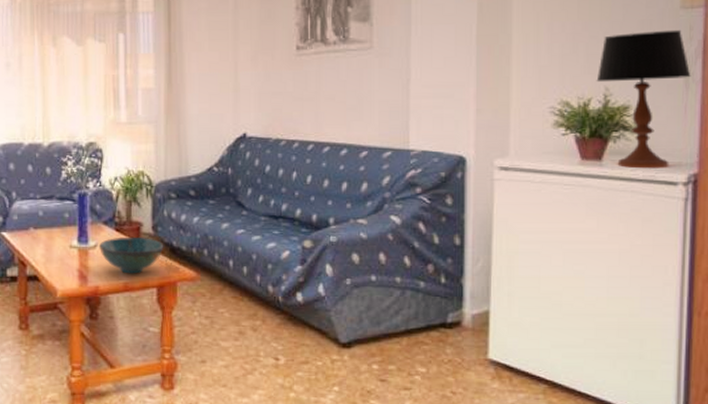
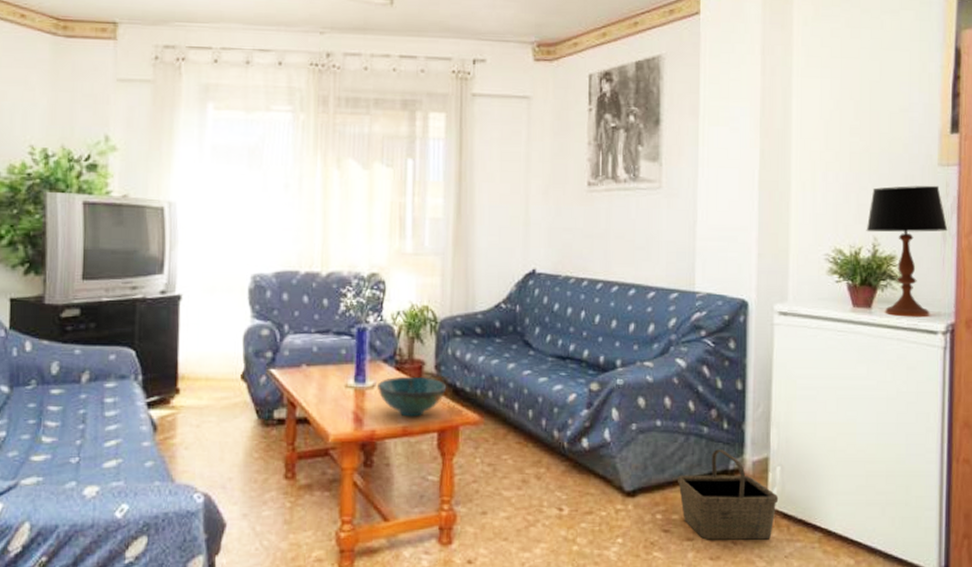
basket: none [394,303,500,390] -> present [678,449,779,540]

